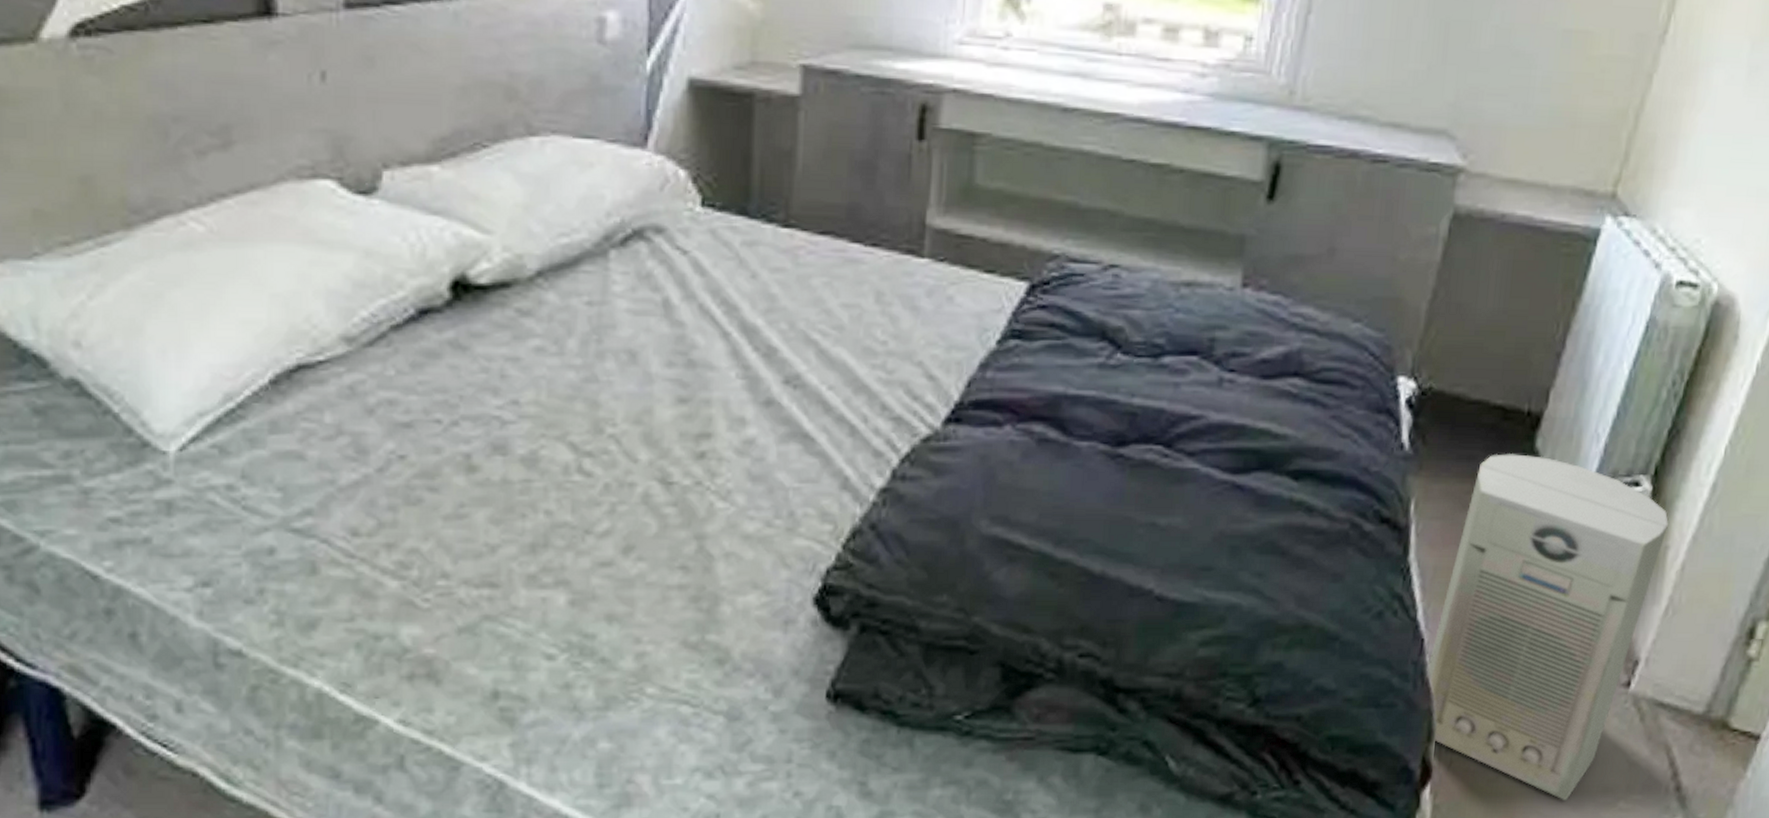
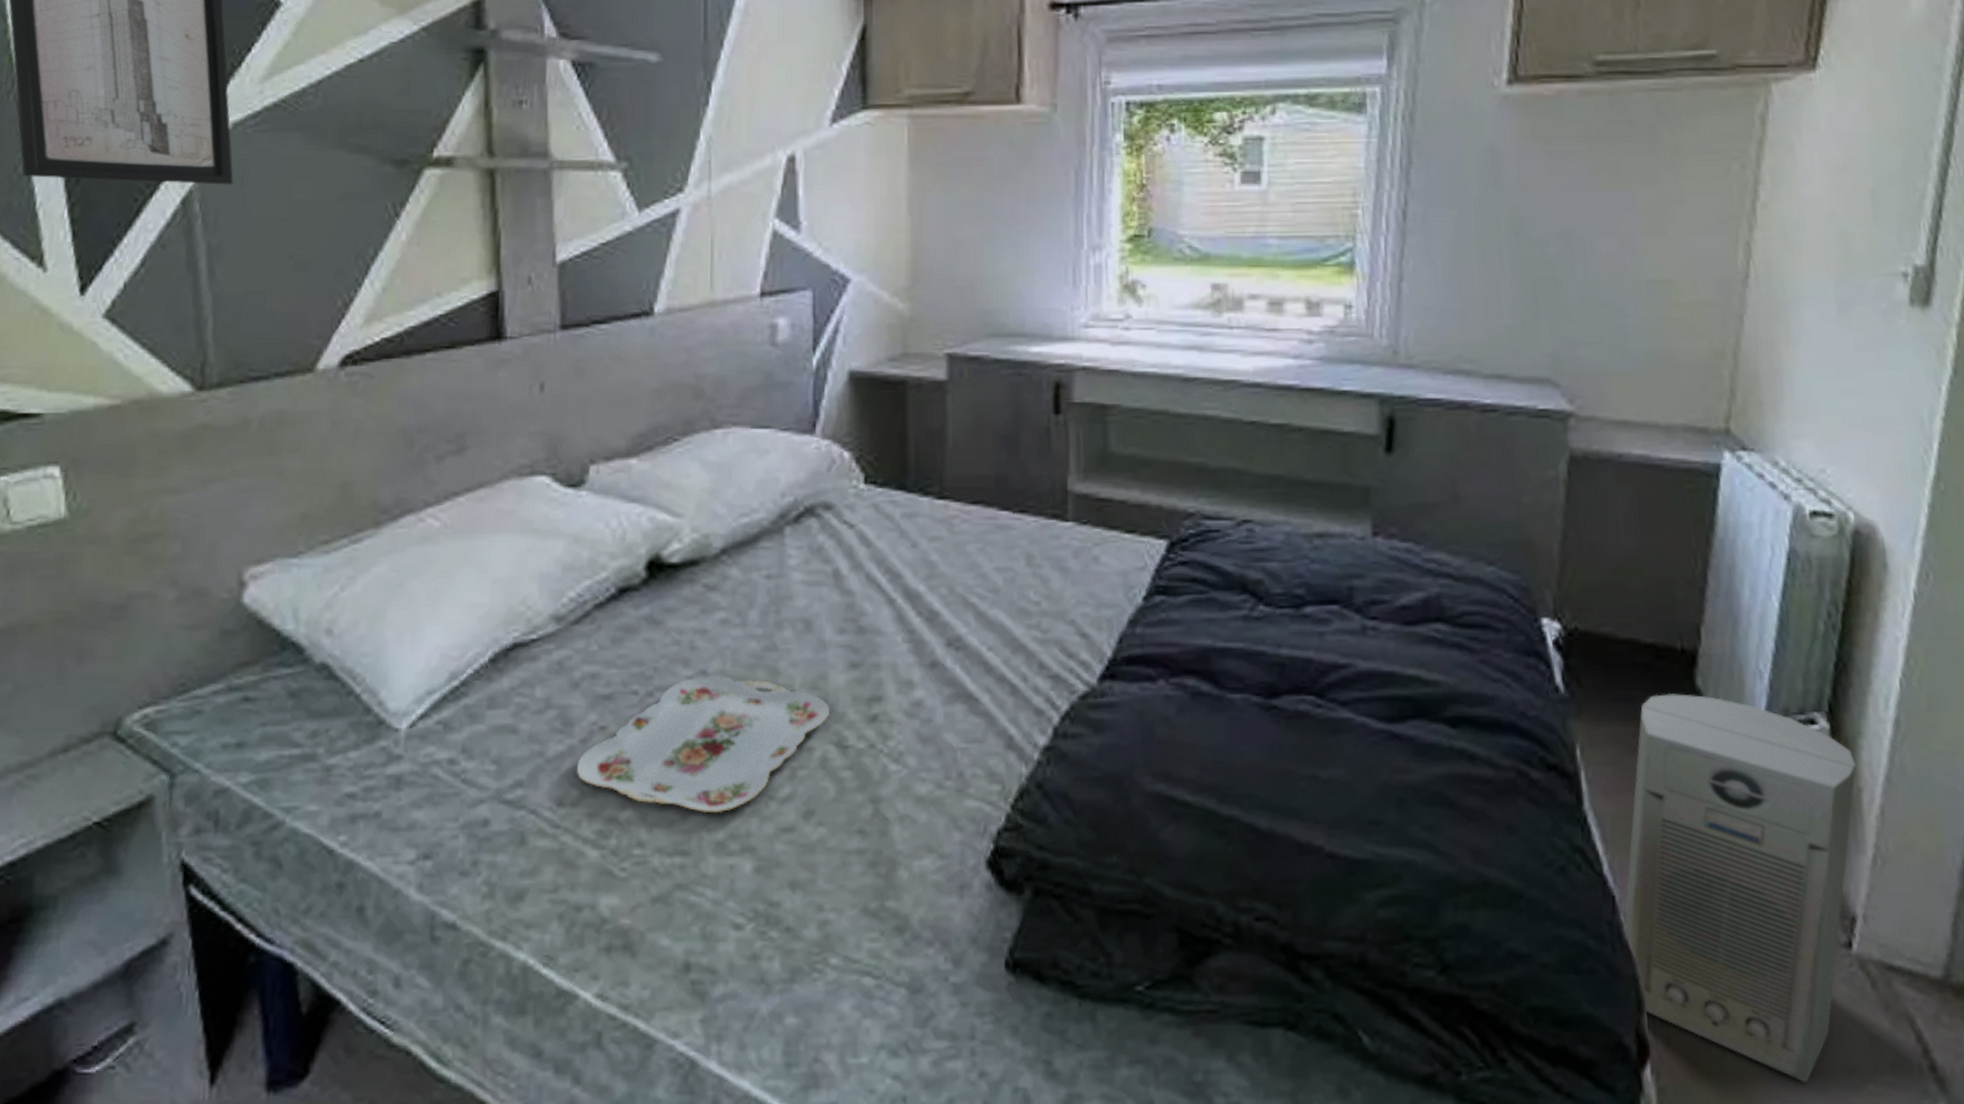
serving tray: none [372,406,654,547] -> present [576,675,830,814]

